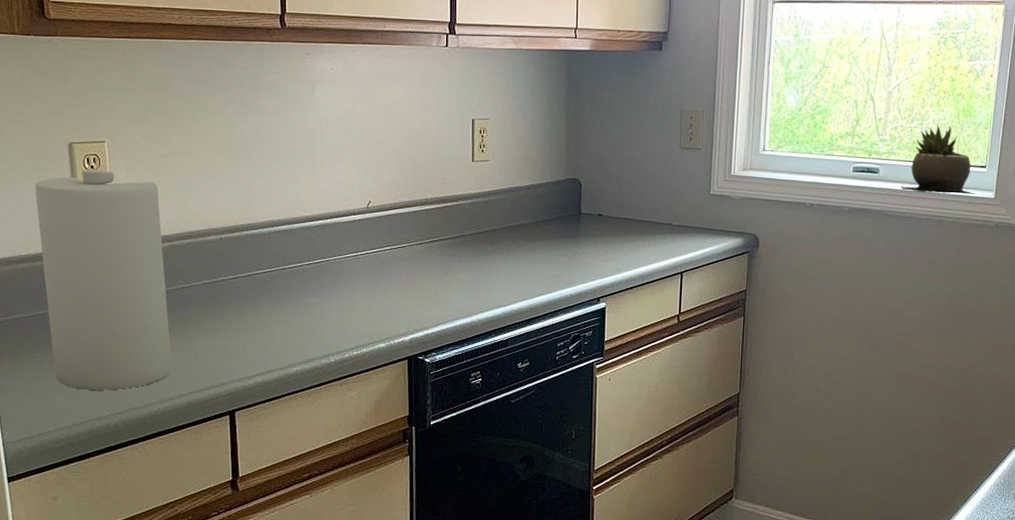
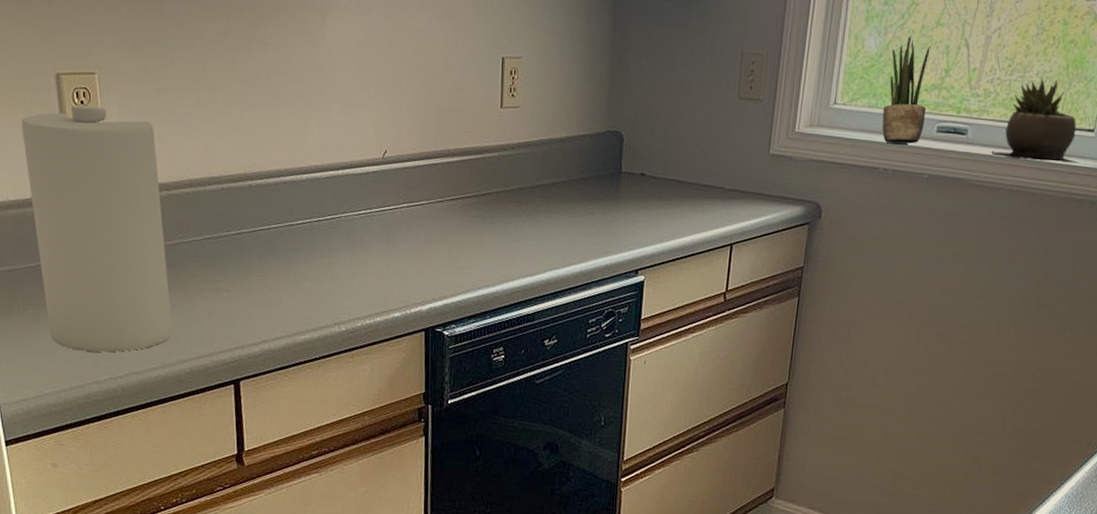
potted plant: none [805,93,843,182] -> present [882,36,931,144]

